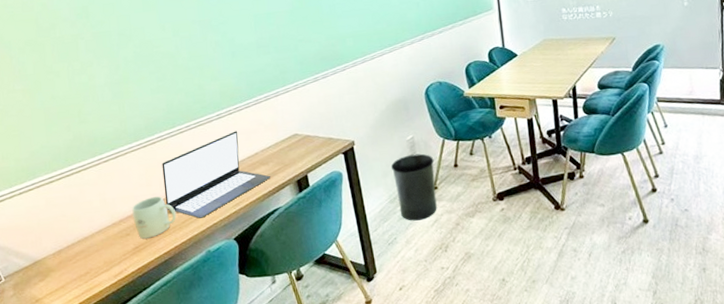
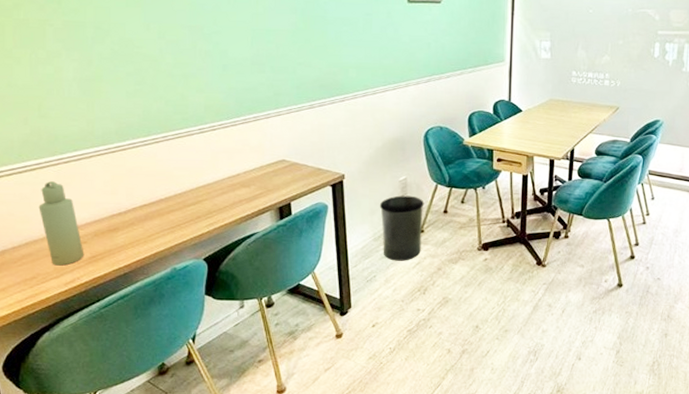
bottle: none [86,180,129,260] -> present [38,181,85,266]
mug: present [132,196,177,239] -> none [92,206,142,249]
laptop: present [162,131,270,219] -> none [131,148,250,234]

